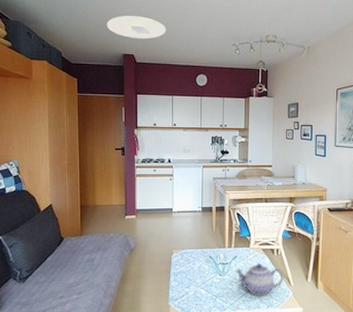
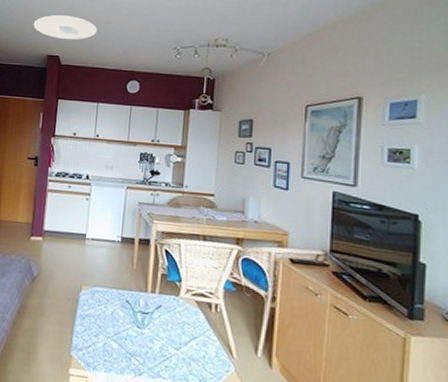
teapot: present [235,263,284,297] -> none [157,319,223,366]

